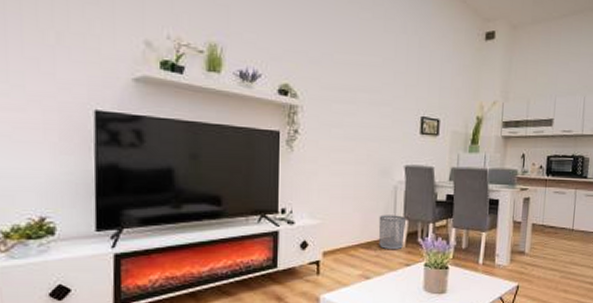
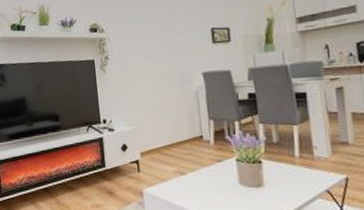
waste bin: present [378,215,406,250] -> none [185,116,212,148]

